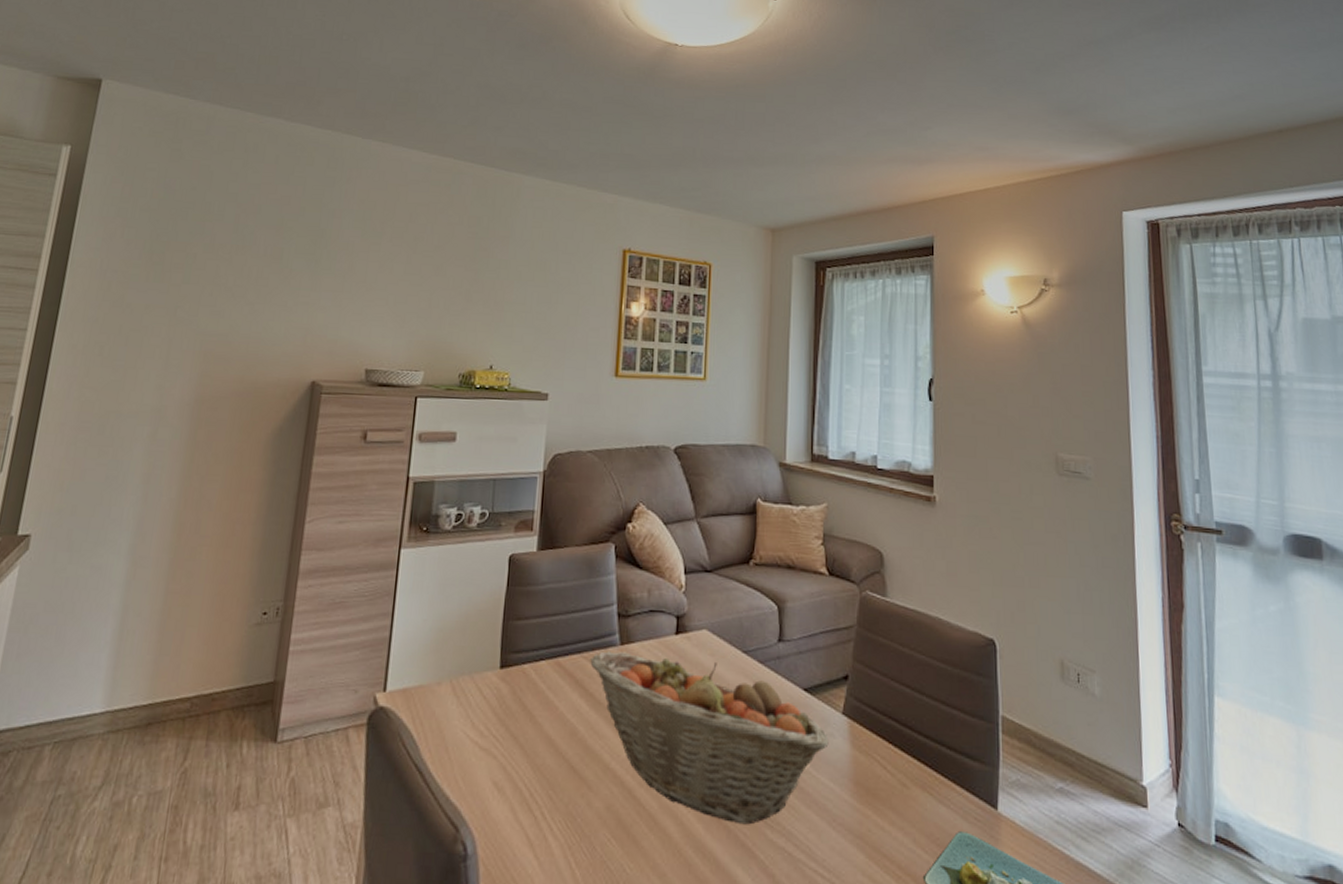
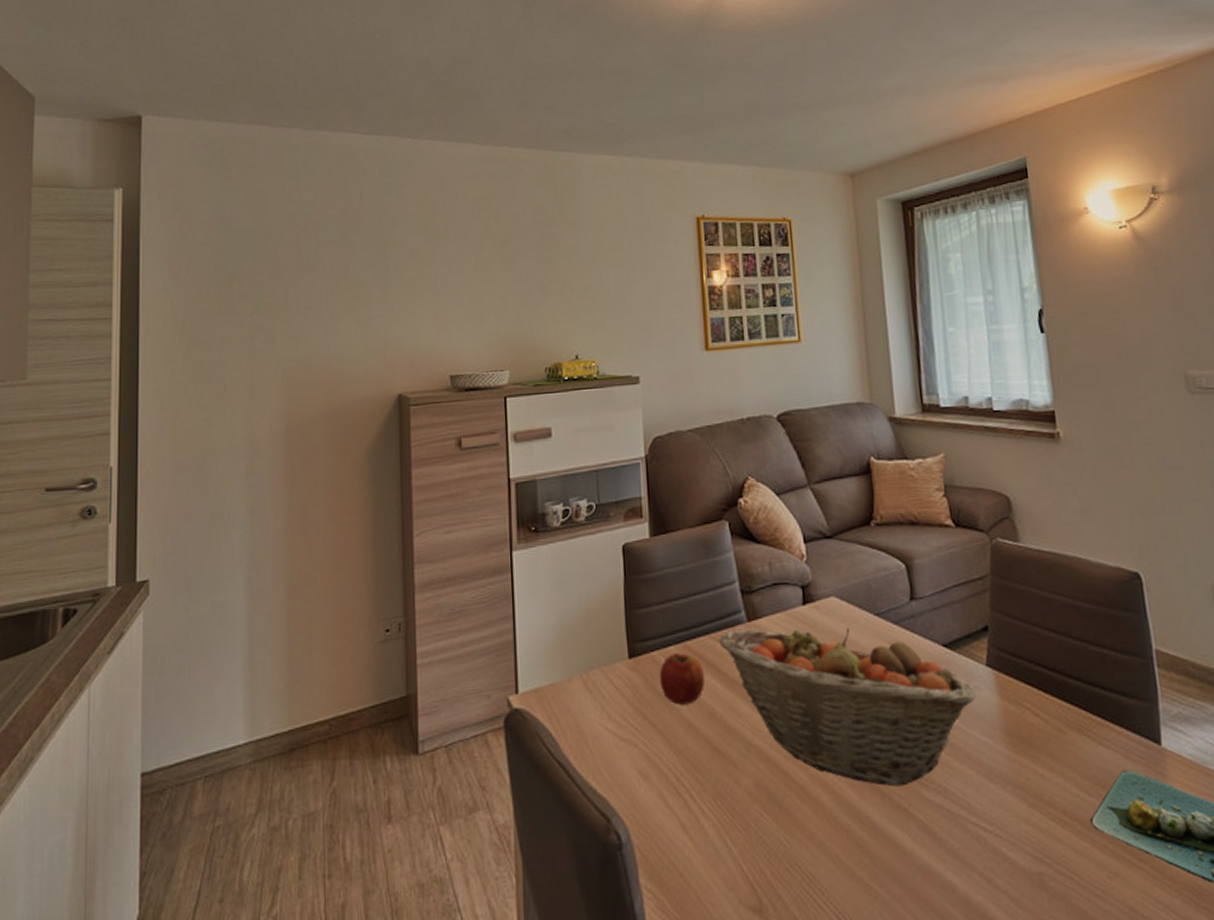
apple: none [527,668,572,721] -> present [659,653,705,705]

